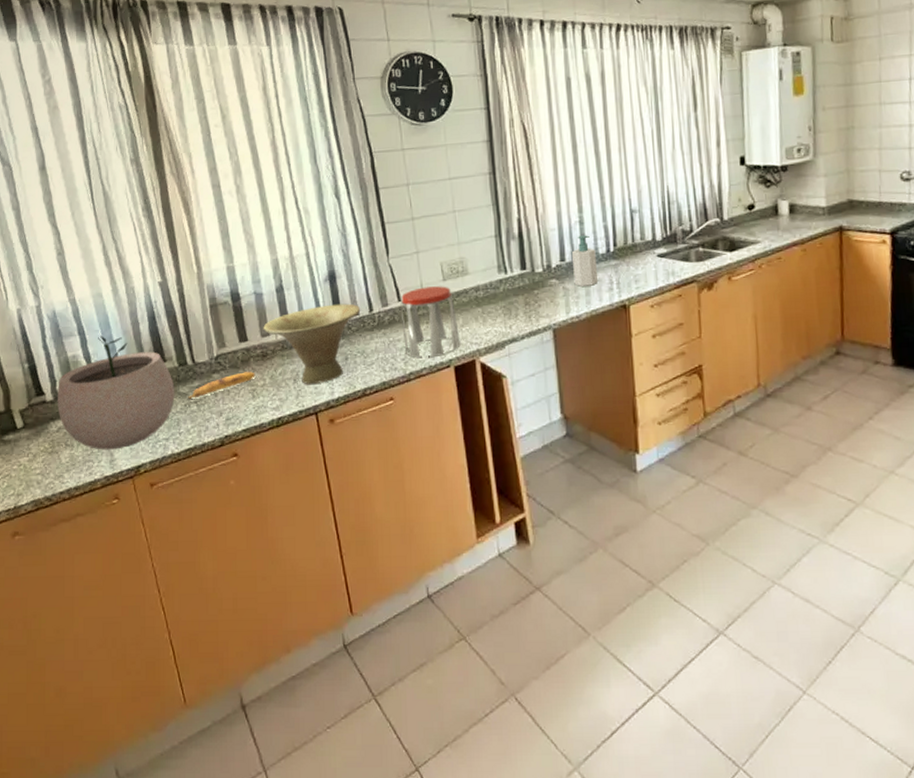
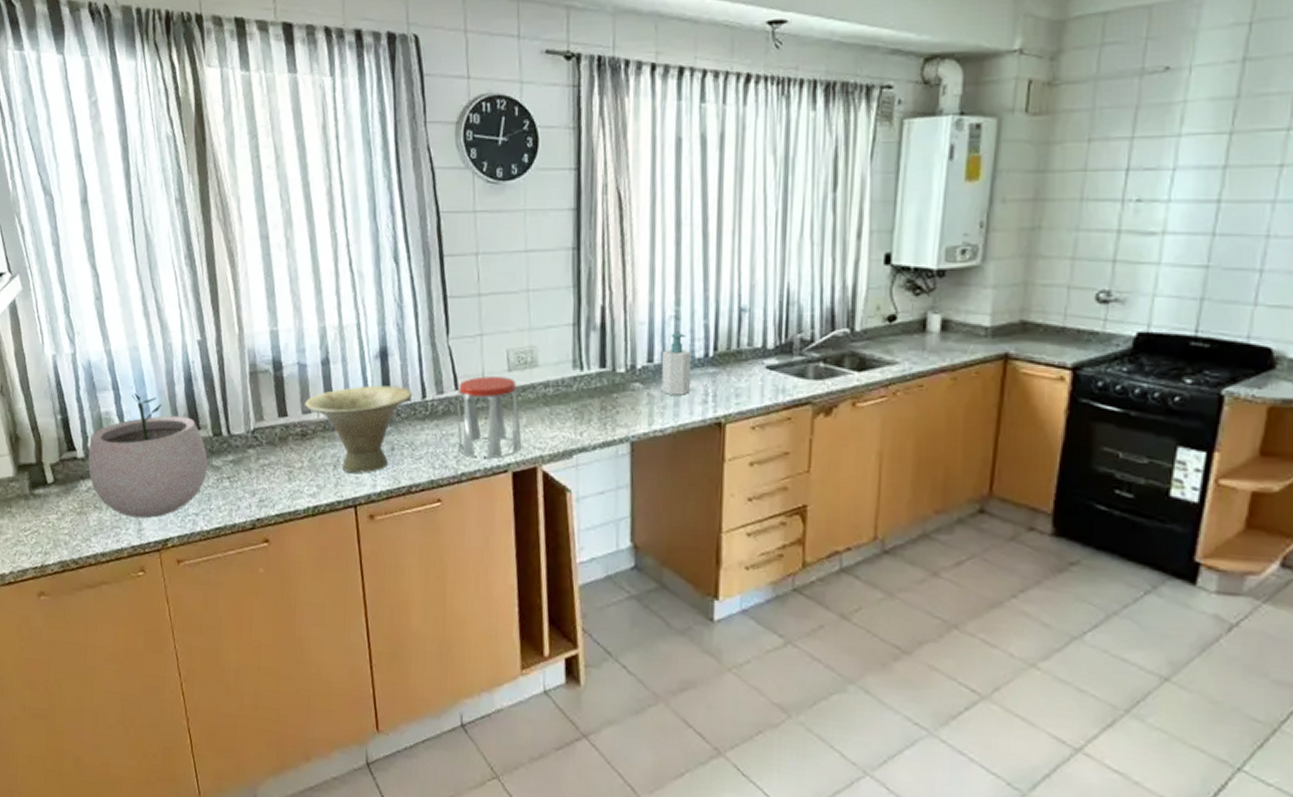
banana: present [188,371,256,399] -> none [221,450,293,474]

